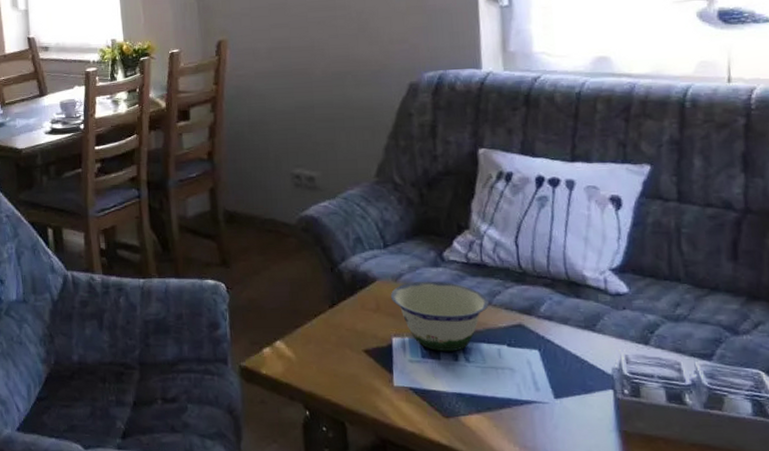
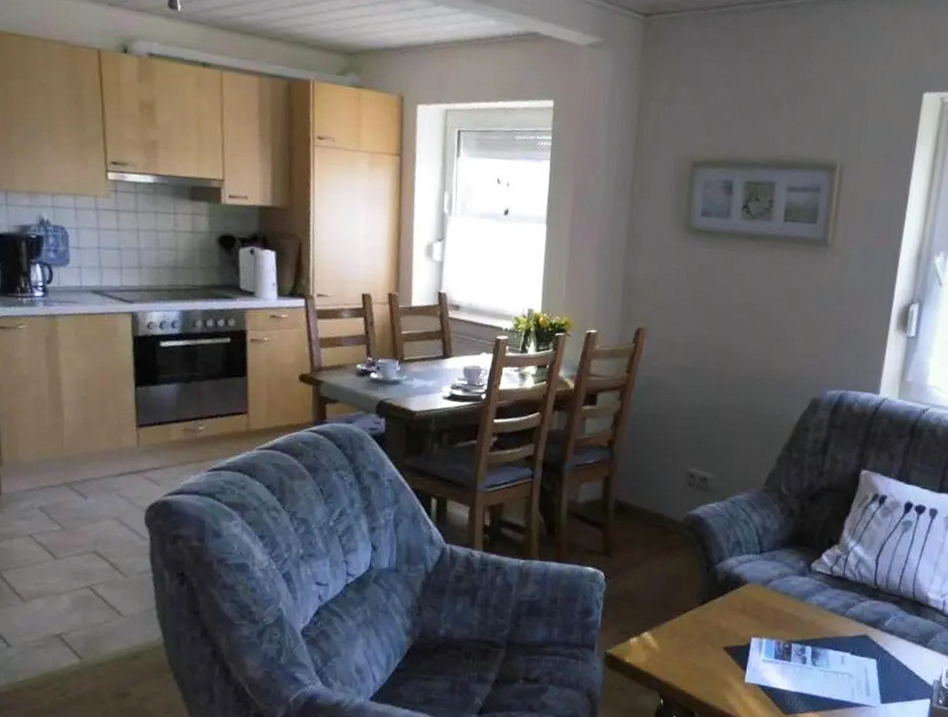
bowl: present [390,281,489,352] -> none [757,587,843,655]

